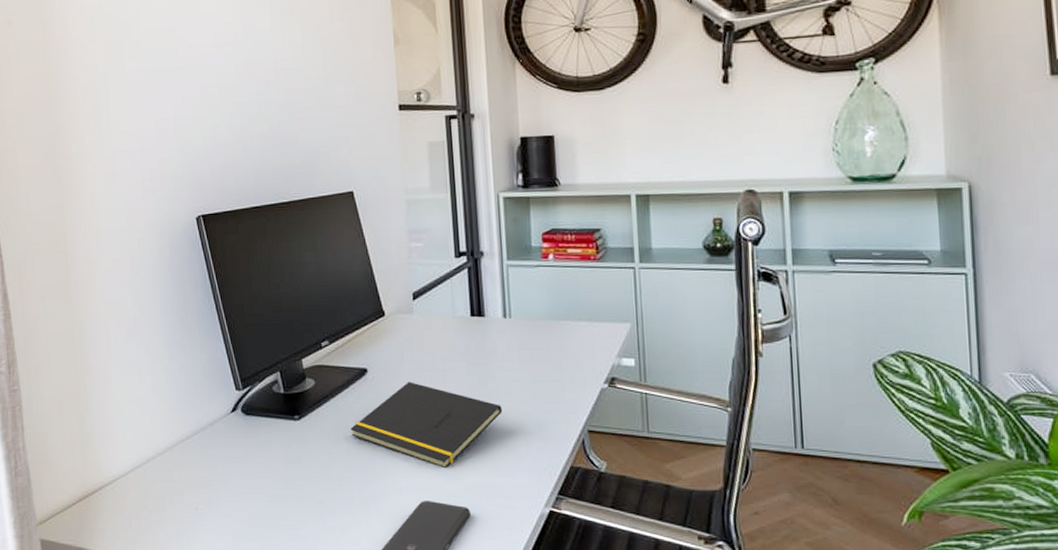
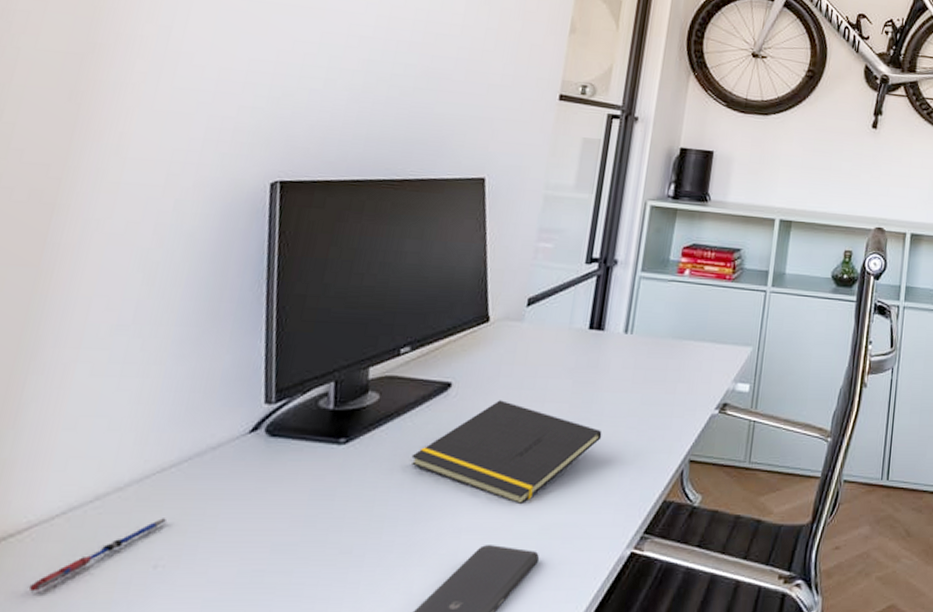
pen: none [126,475,196,523] -> present [28,518,168,592]

